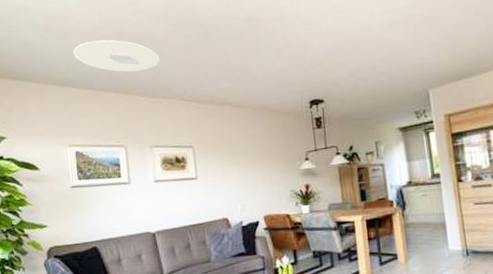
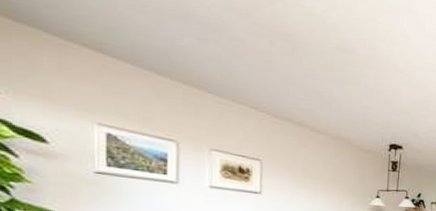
ceiling light: present [73,39,160,72] -> none [117,7,235,65]

